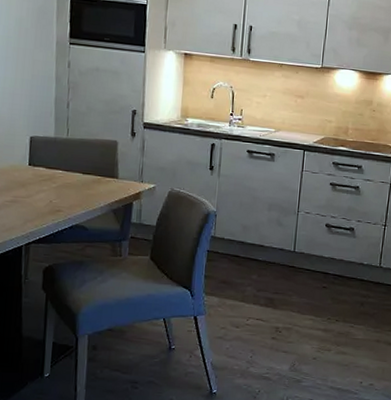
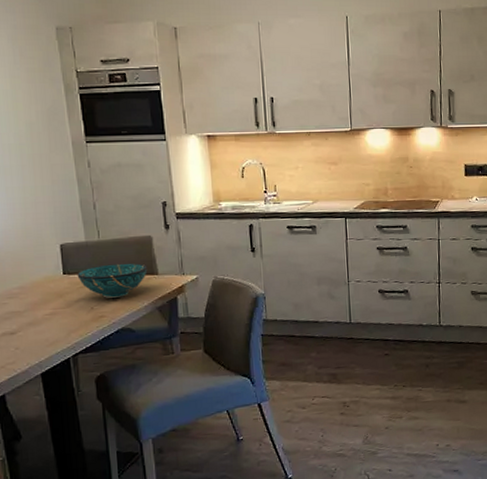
decorative bowl: none [41,162,109,195] -> present [77,263,148,298]

